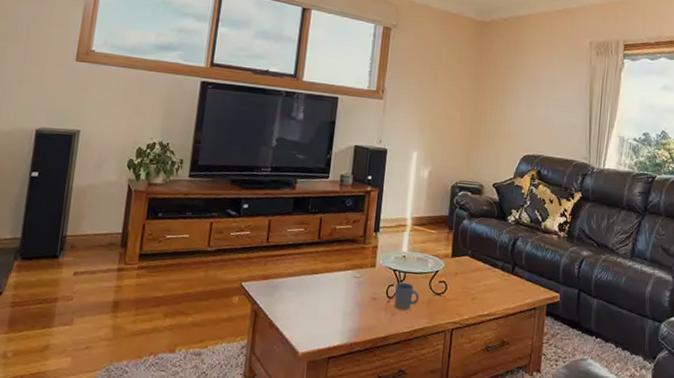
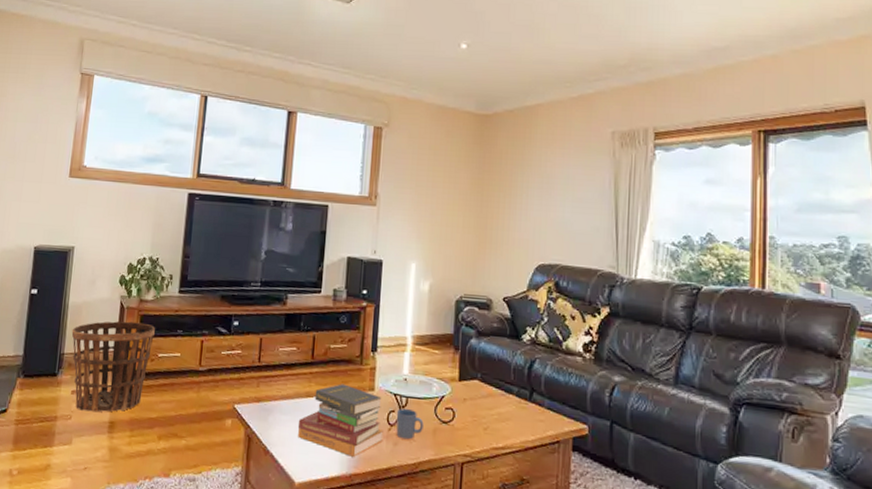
basket: none [75,203,164,293] -> present [71,320,156,413]
books: none [302,261,383,327] -> present [297,384,384,457]

